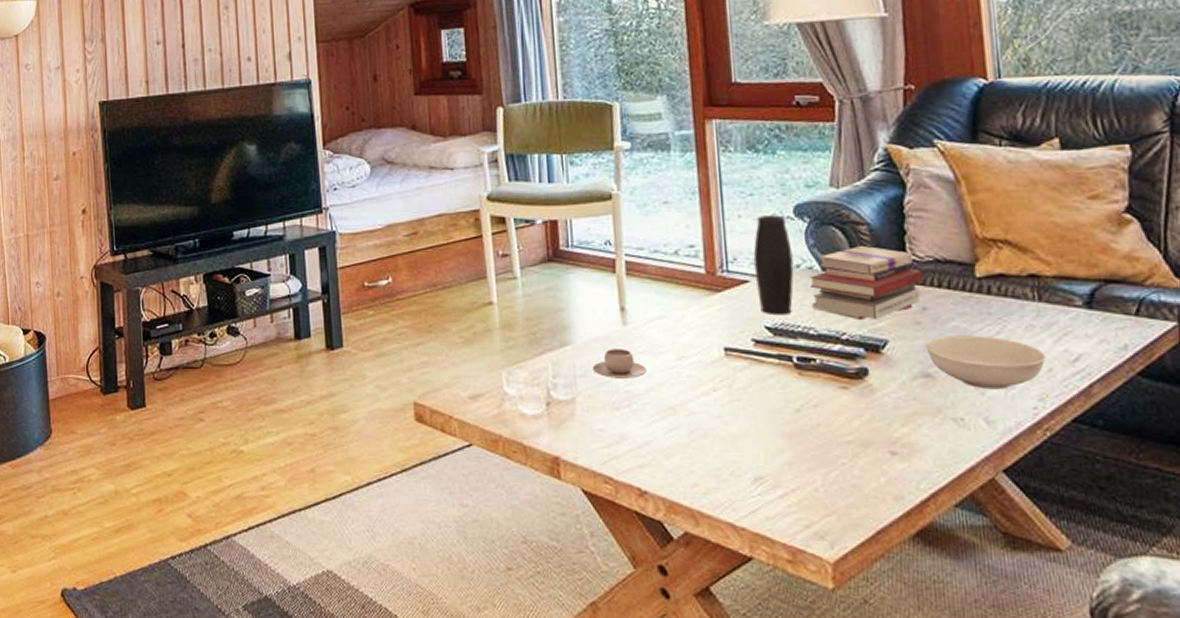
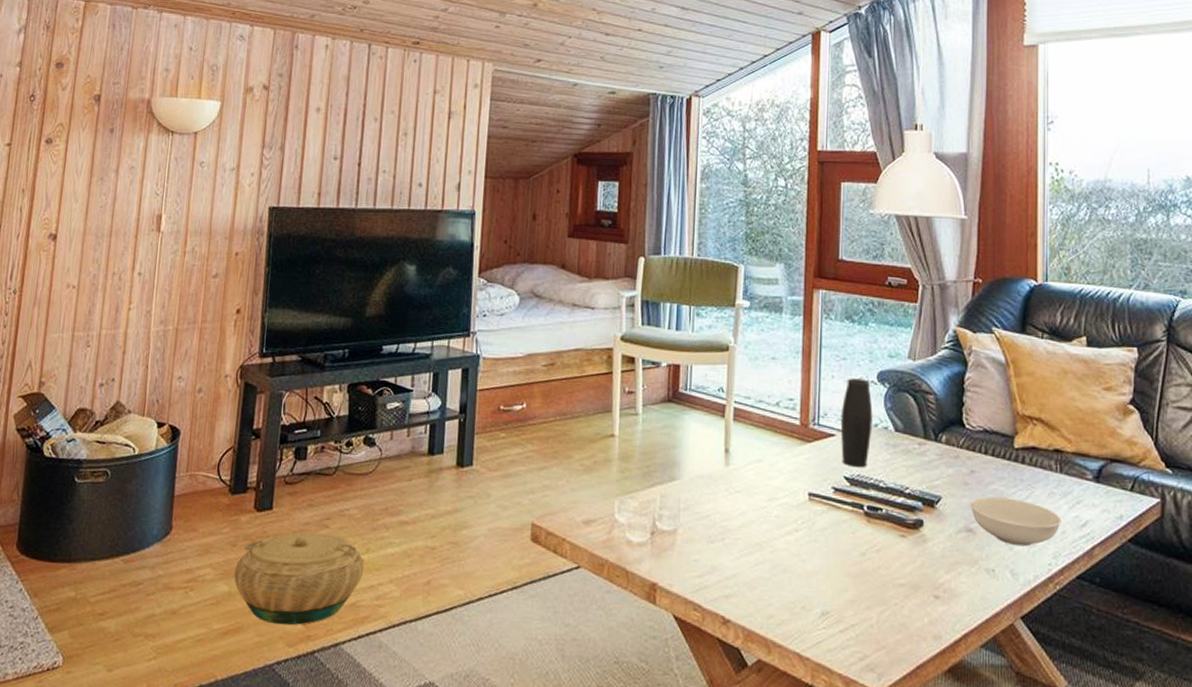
basket: none [117,426,245,520] -> present [234,532,364,626]
teacup: present [592,349,648,378] -> none [694,486,742,515]
books: present [810,246,923,321] -> none [884,412,974,479]

